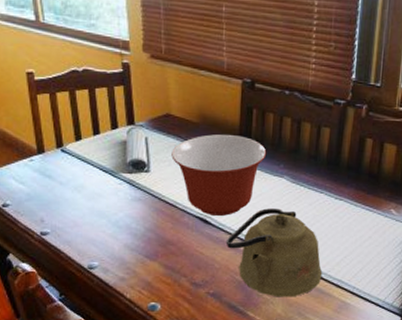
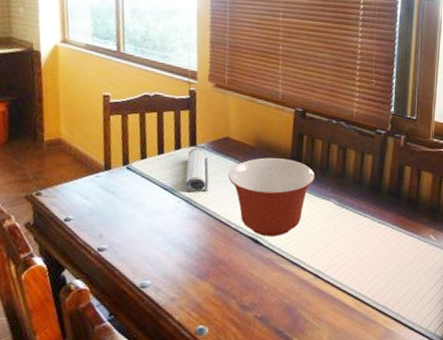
kettle: present [225,208,323,297] -> none [275,230,367,323]

